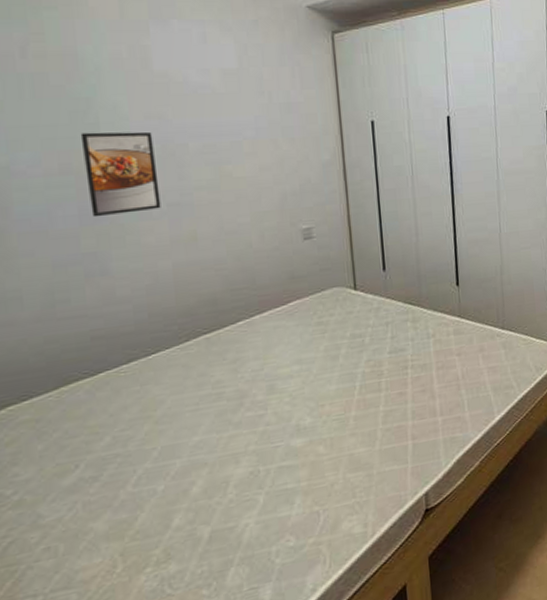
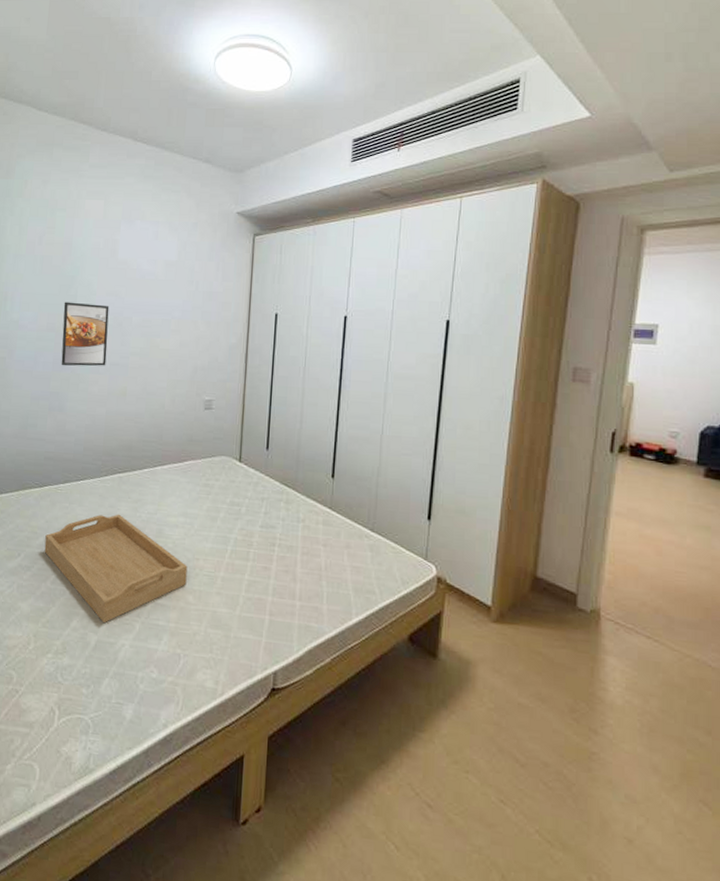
serving tray: none [113,381,314,510] -> present [44,514,188,624]

